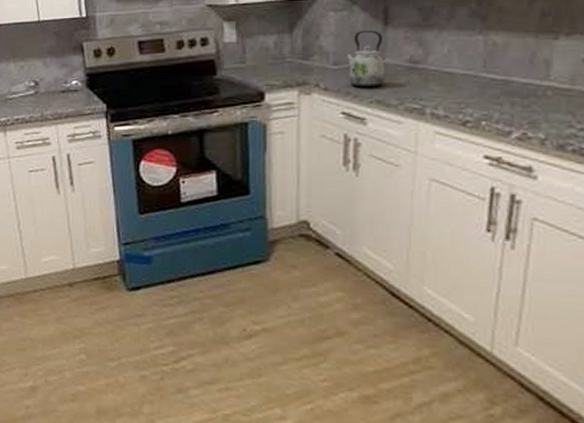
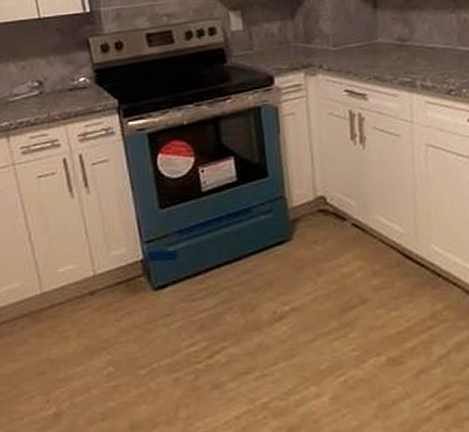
kettle: present [344,30,385,88] -> none [342,13,380,66]

